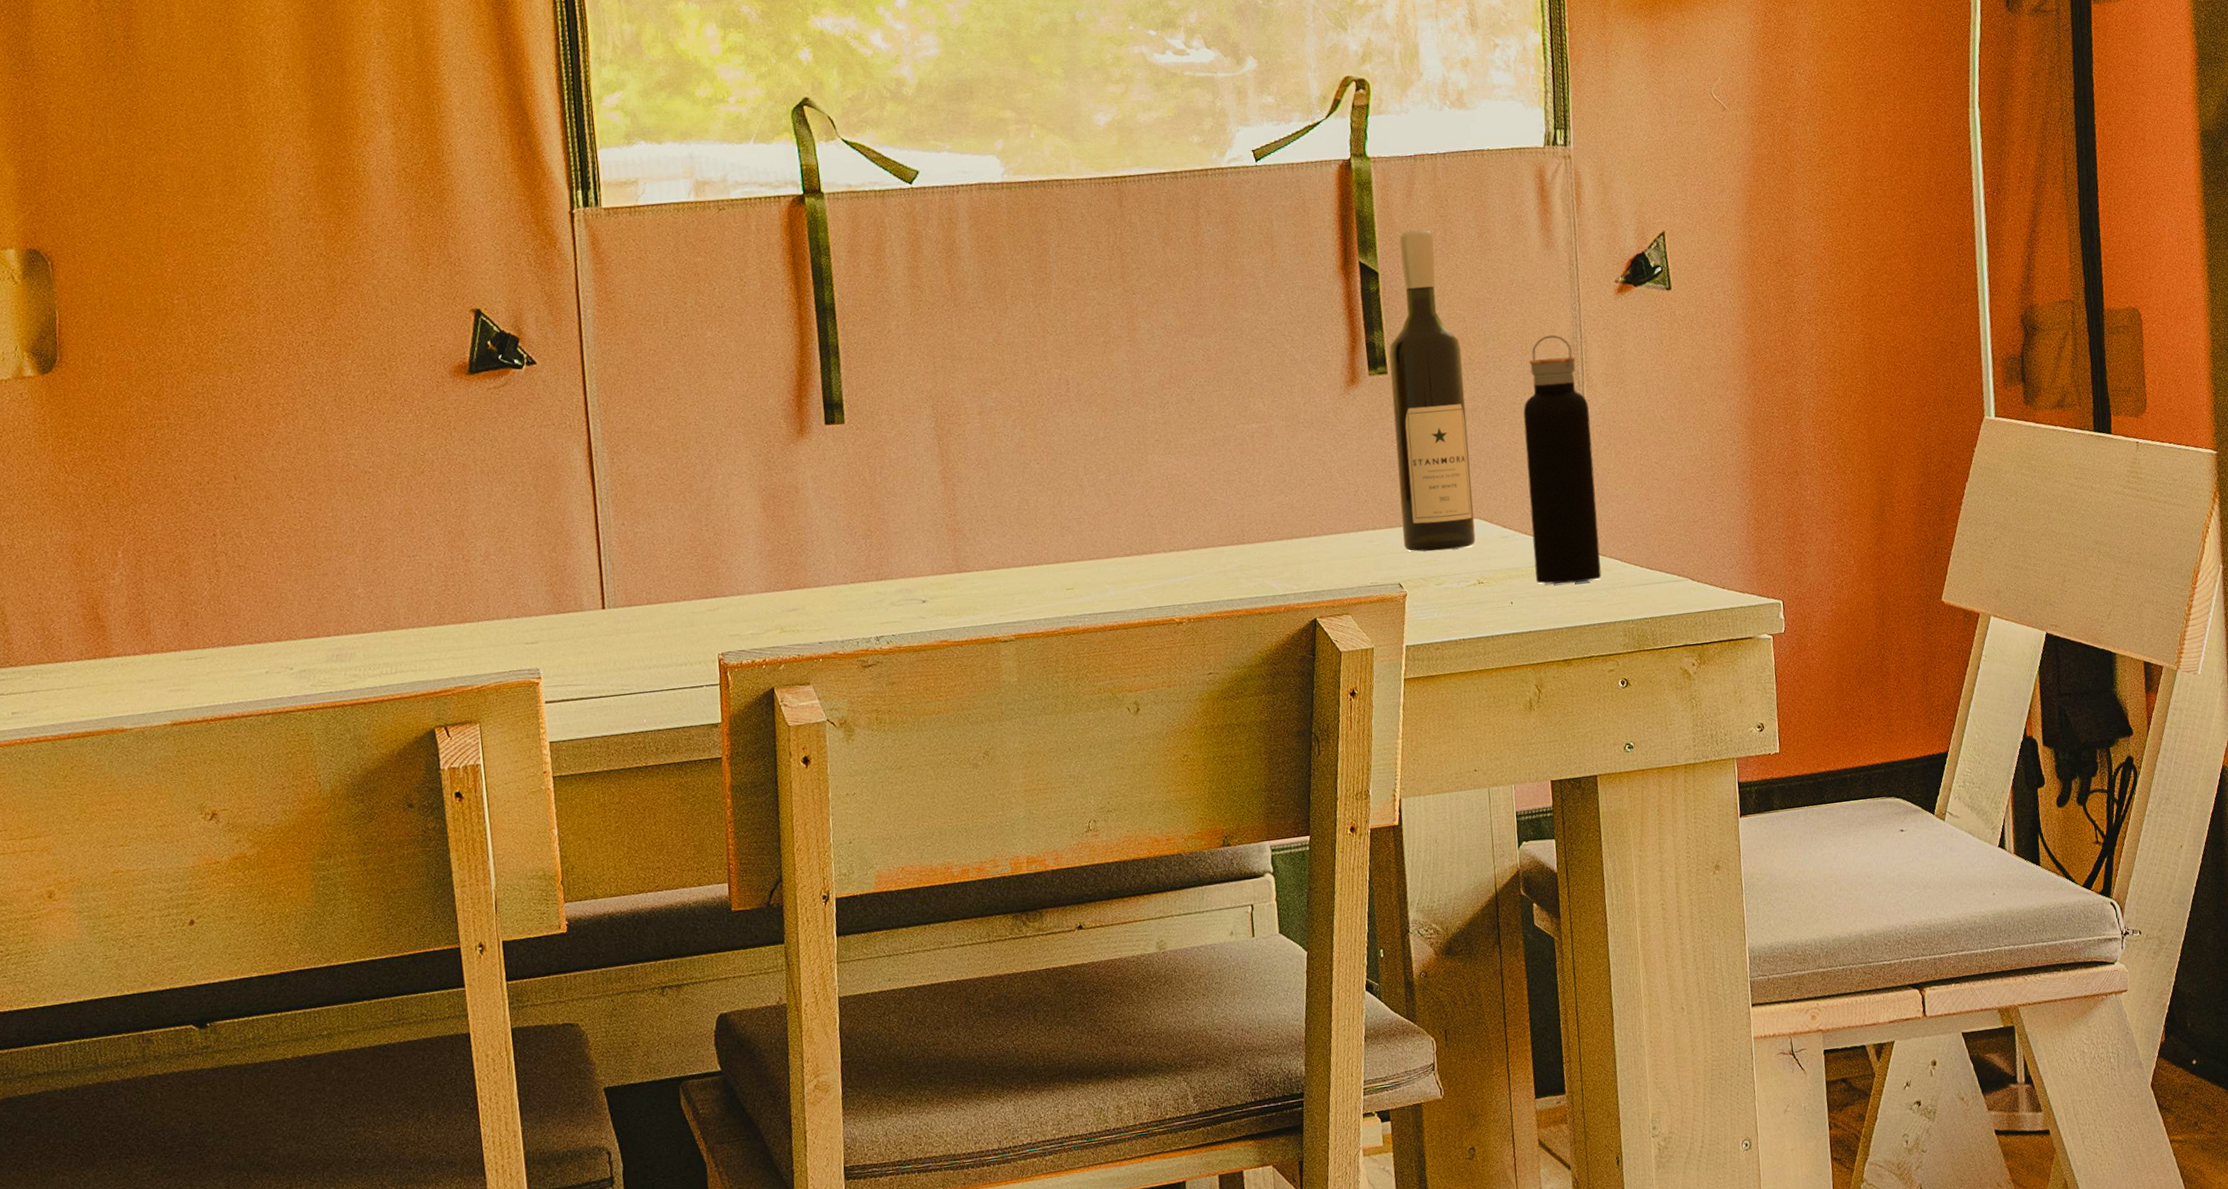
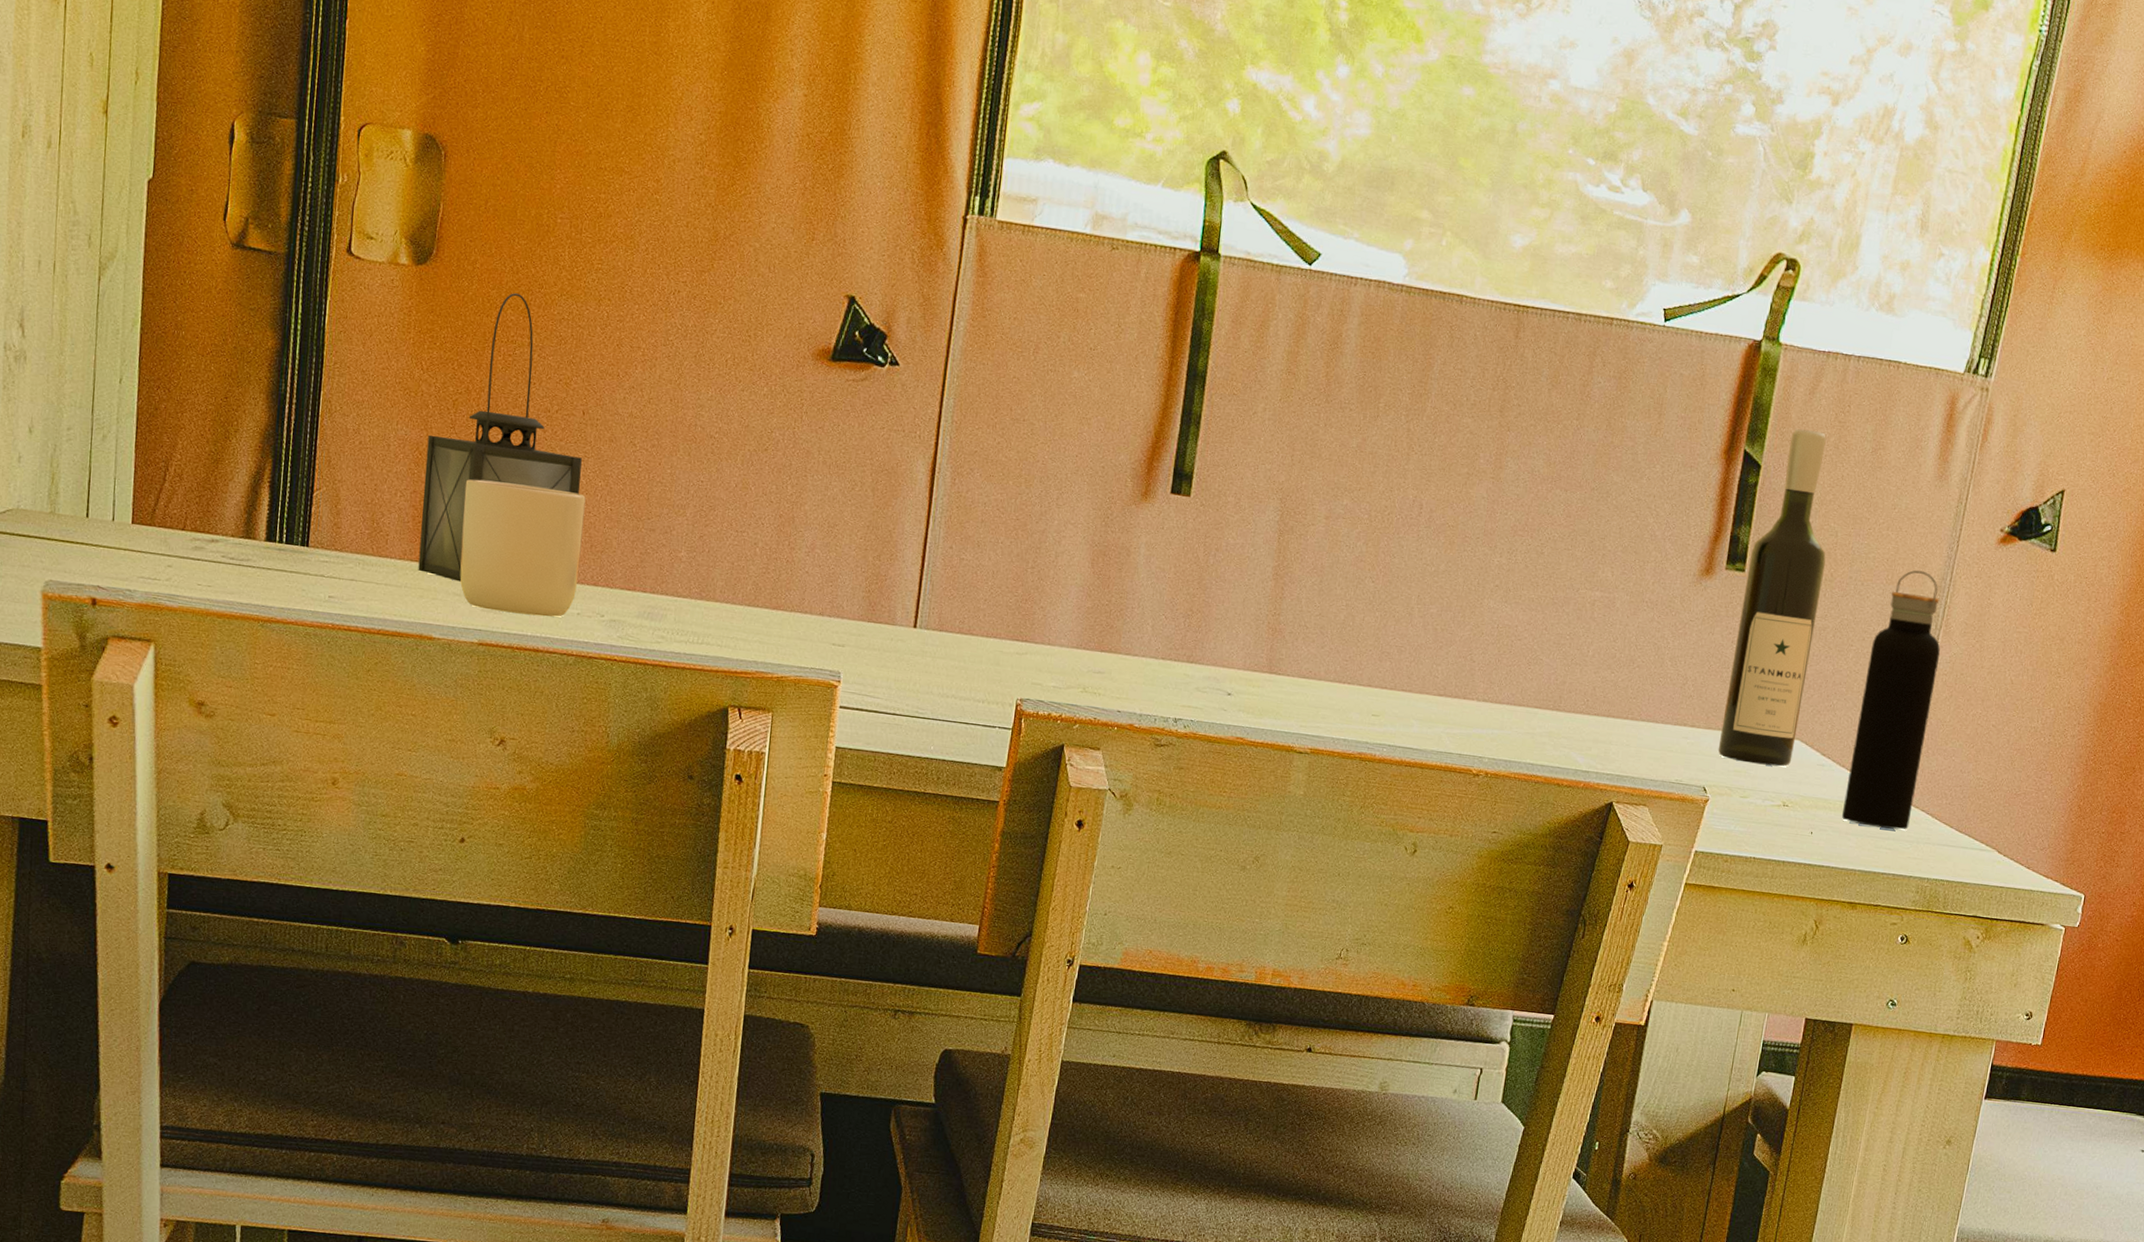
lantern: none [84,379,245,669] -> present [418,293,582,582]
mug: none [129,555,261,690] -> present [459,478,586,617]

